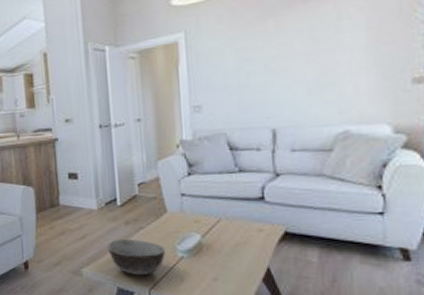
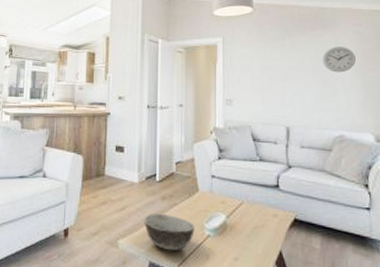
wall clock: none [319,18,368,54] -> present [322,47,357,73]

